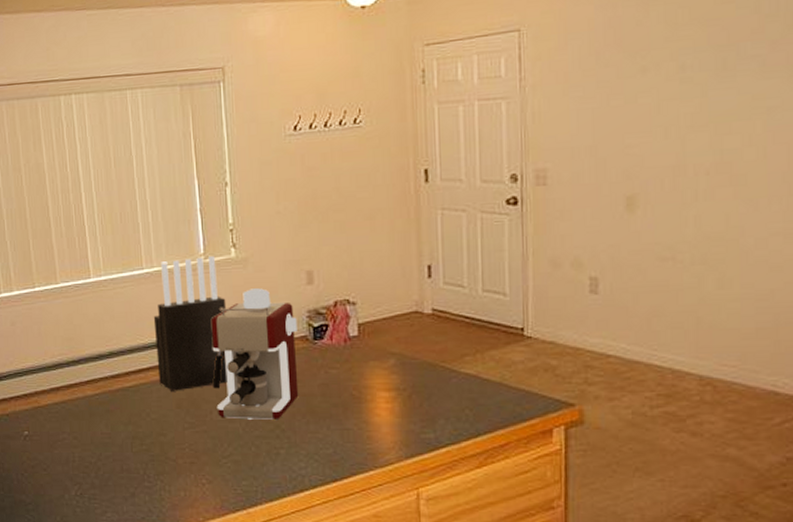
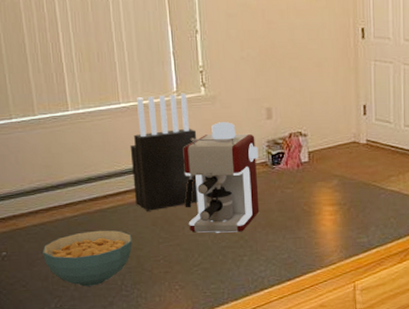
cereal bowl: none [63,411,155,474] -> present [42,230,132,287]

